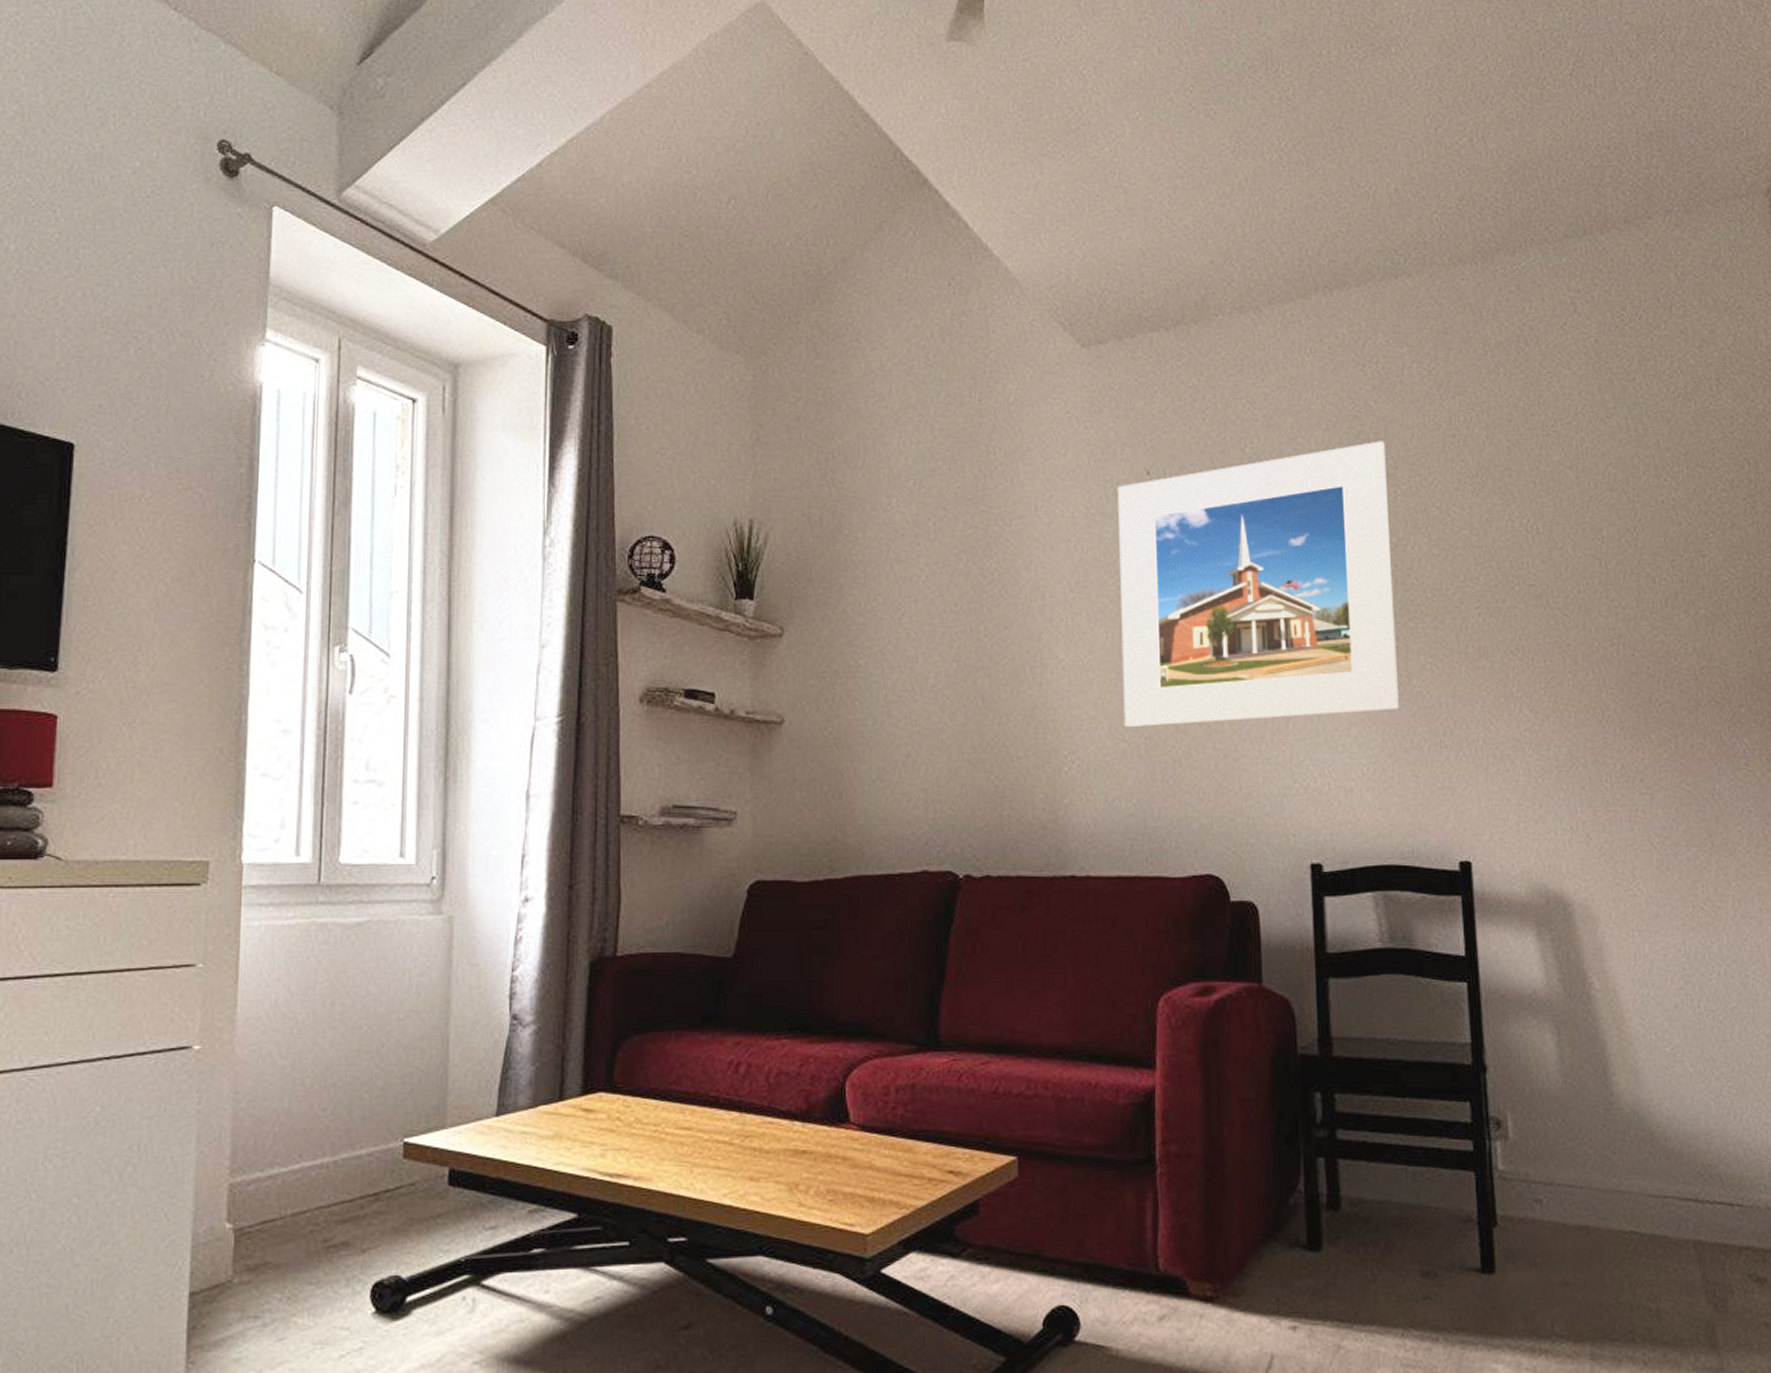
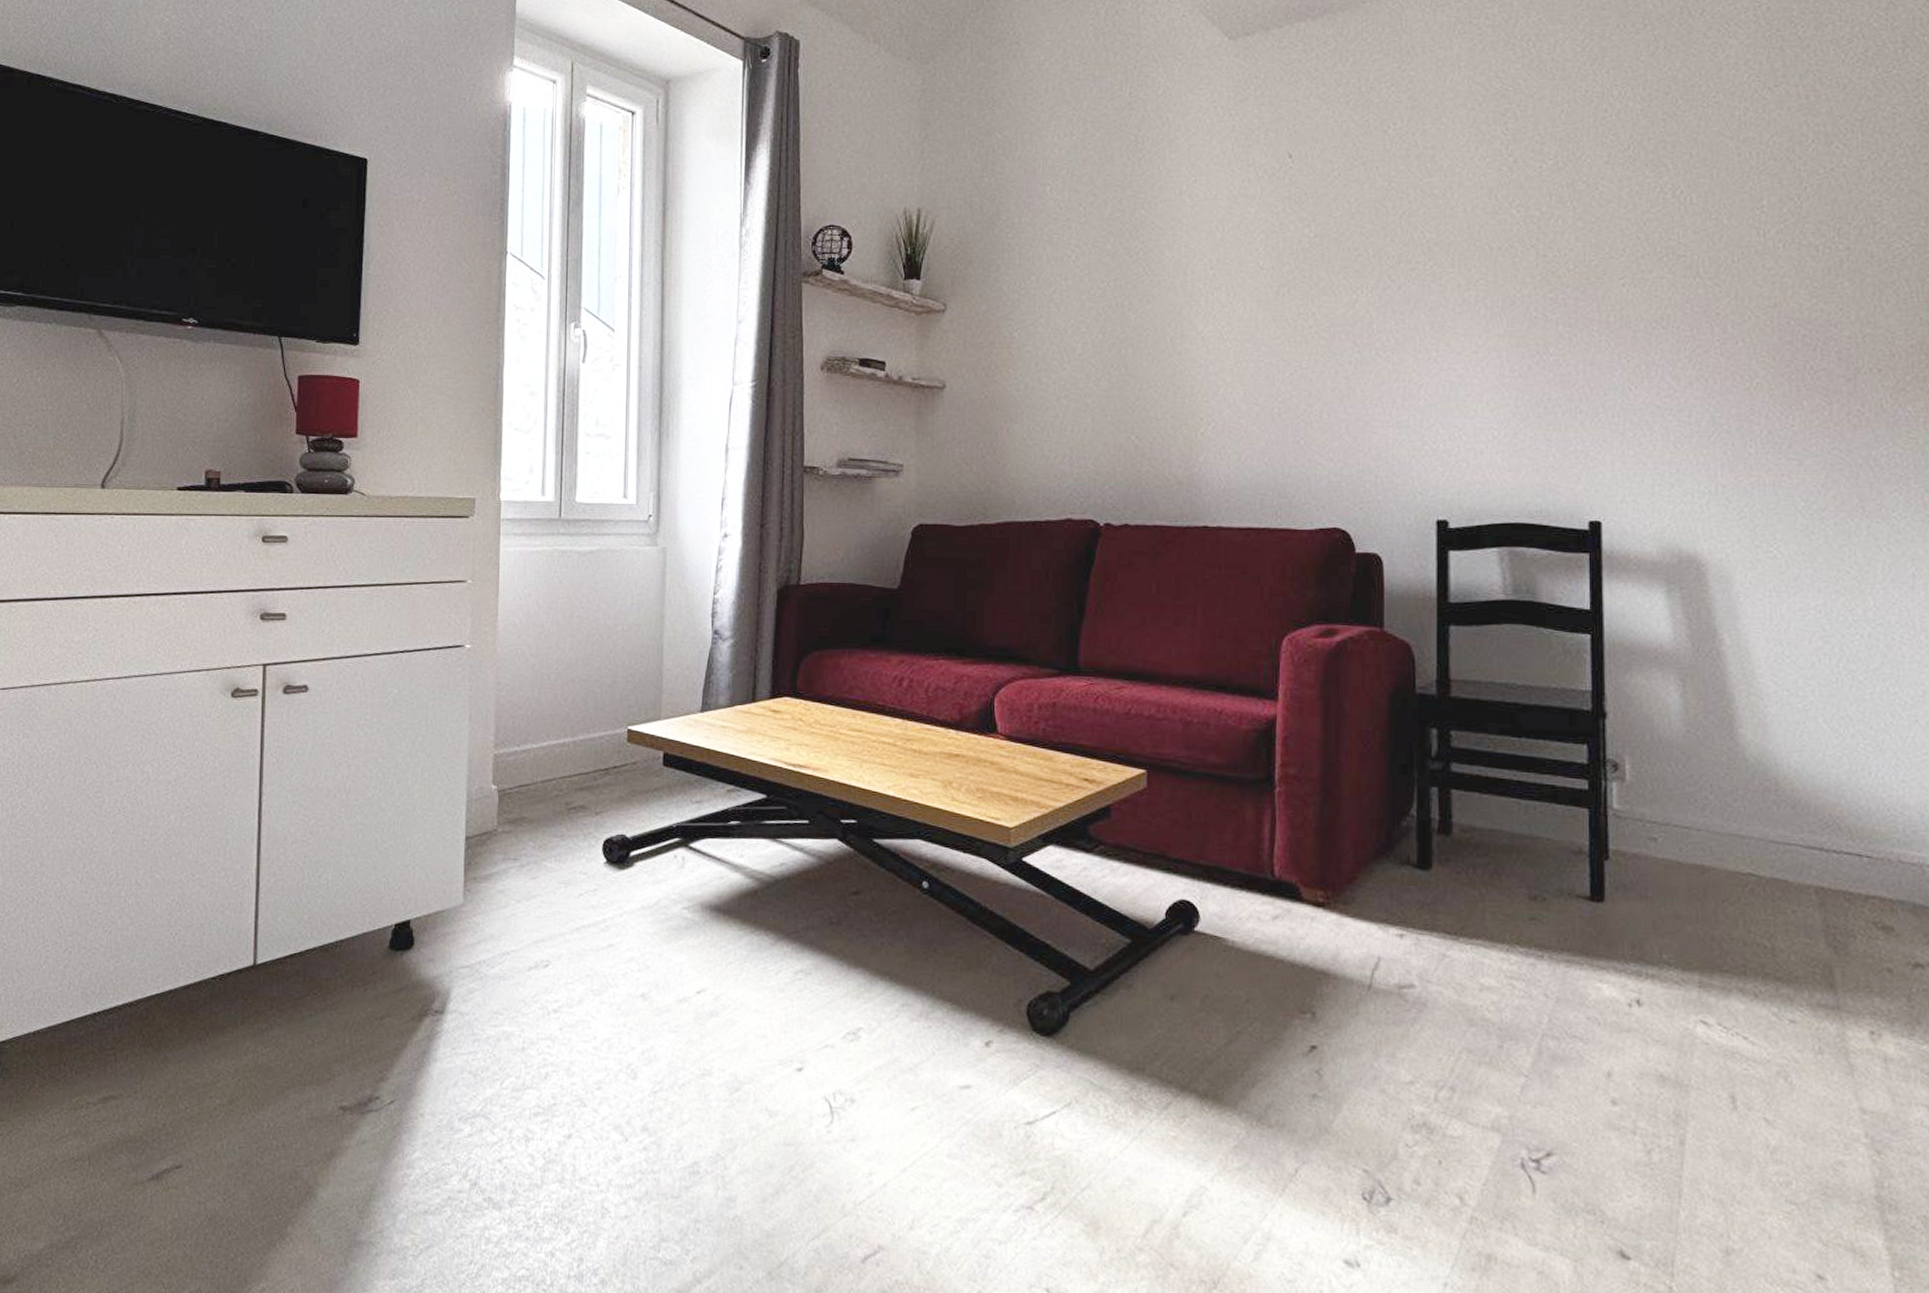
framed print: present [1118,441,1399,728] -> none [1259,118,1534,393]

